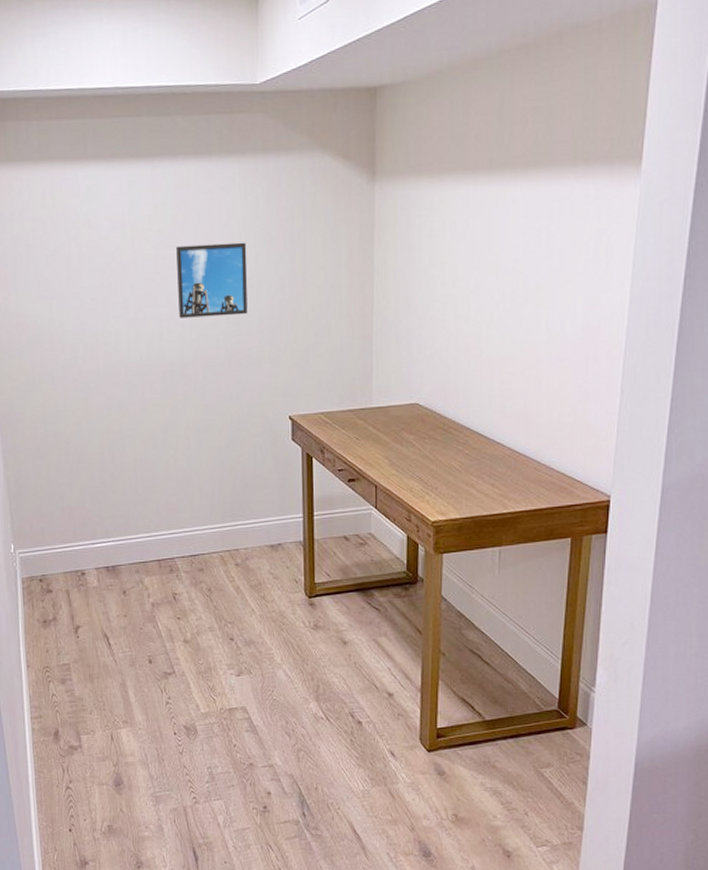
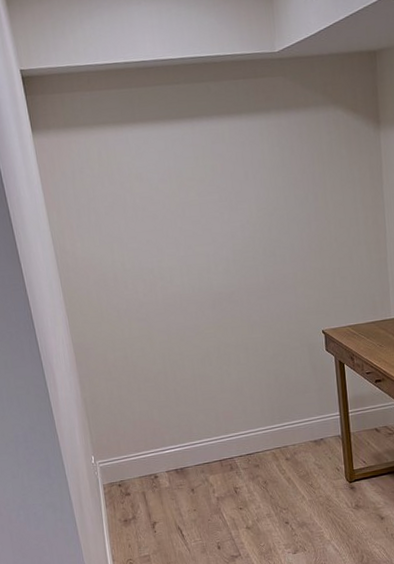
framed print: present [176,242,248,318] -> none [217,186,281,253]

